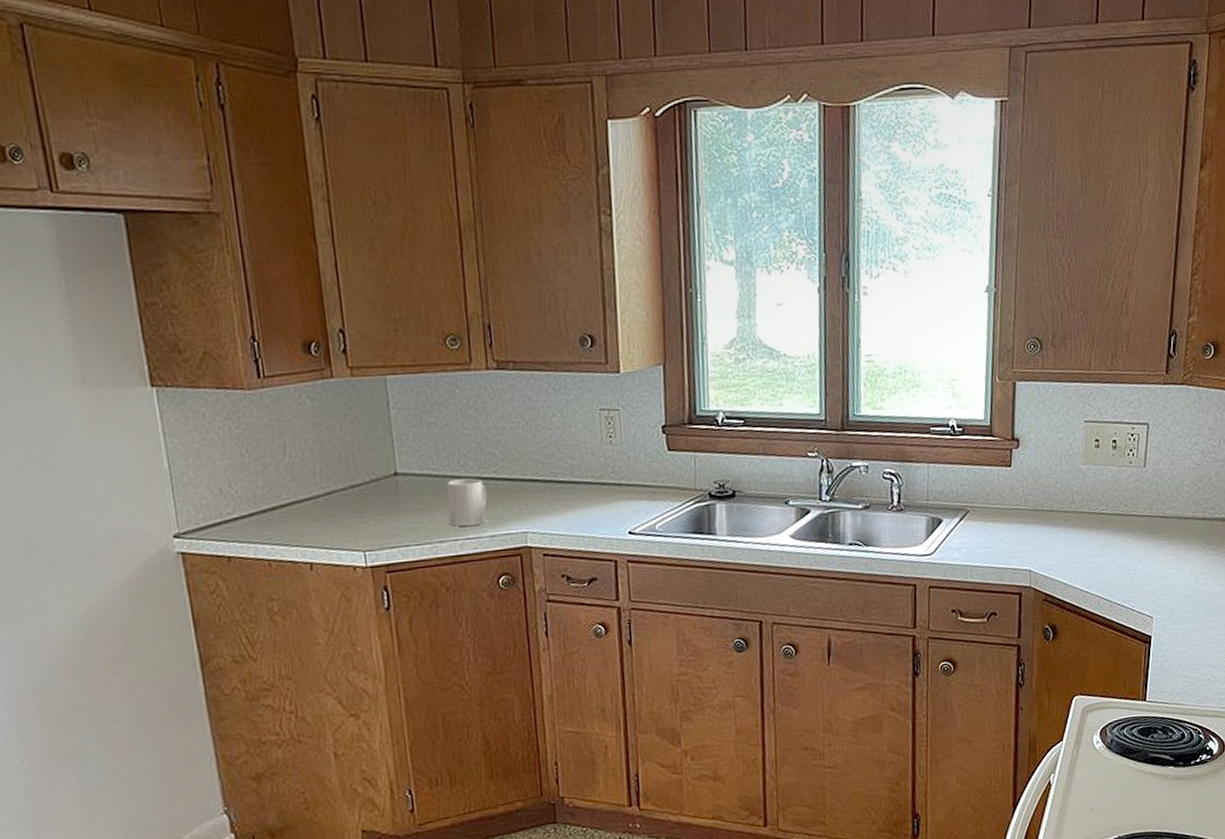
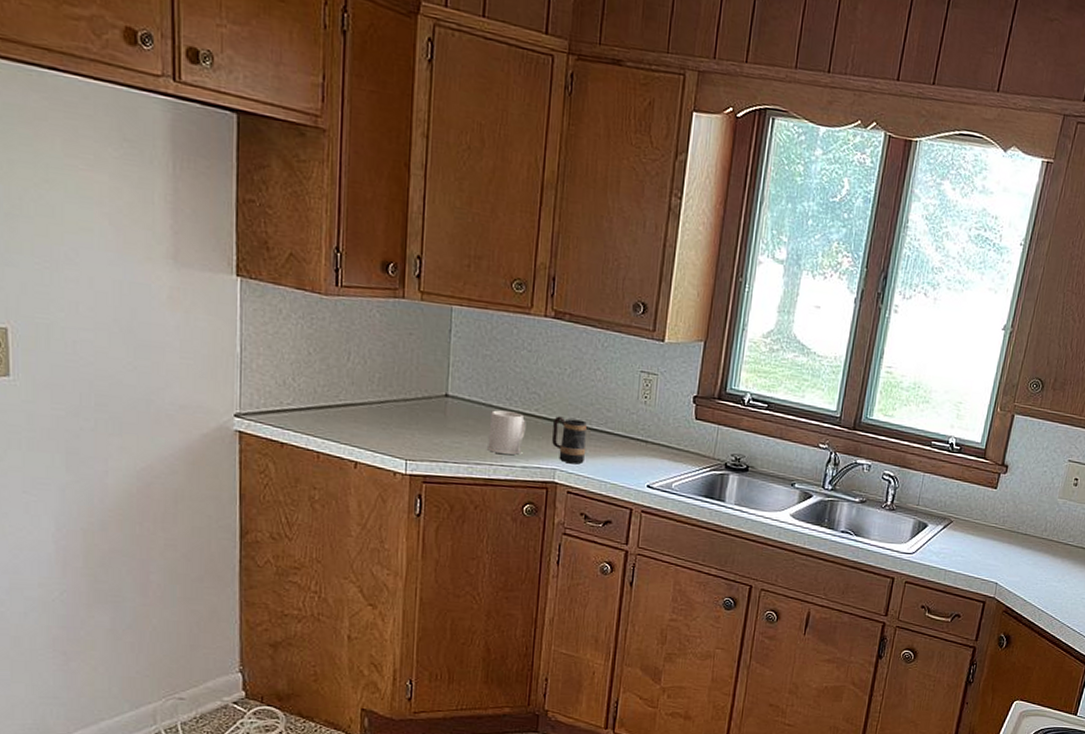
mug: none [515,474,556,524] -> present [552,416,587,464]

